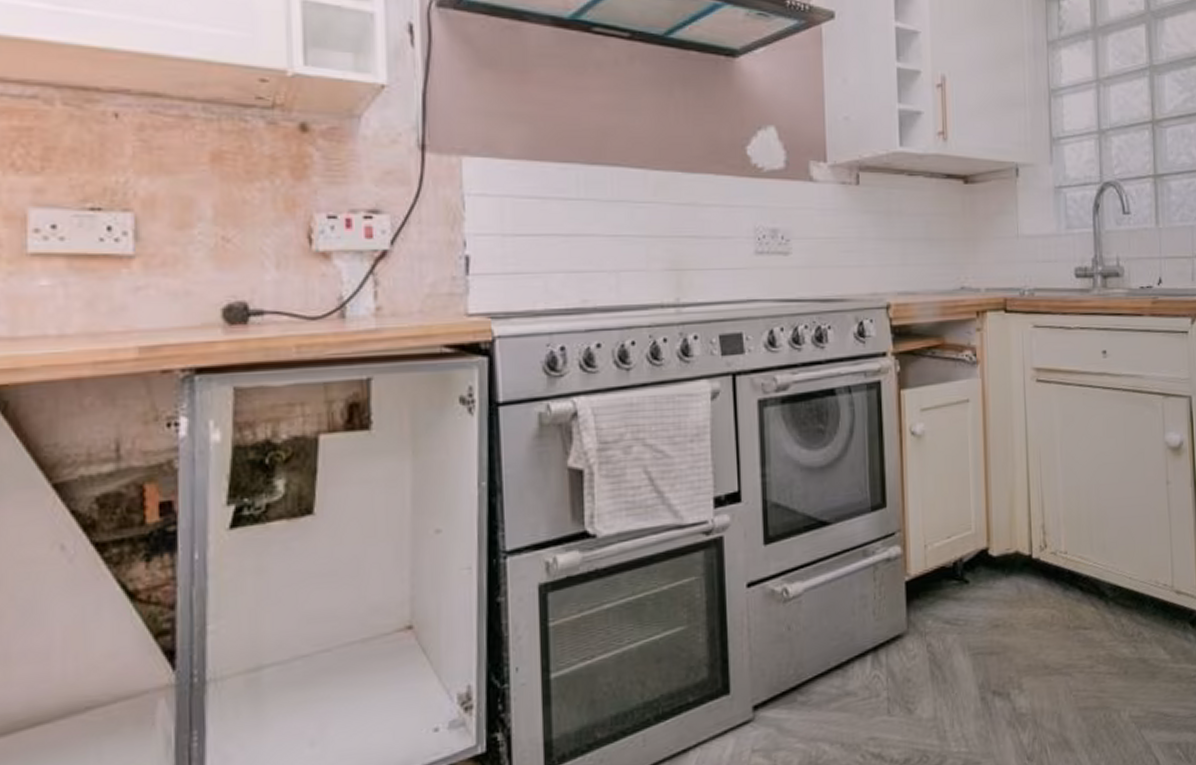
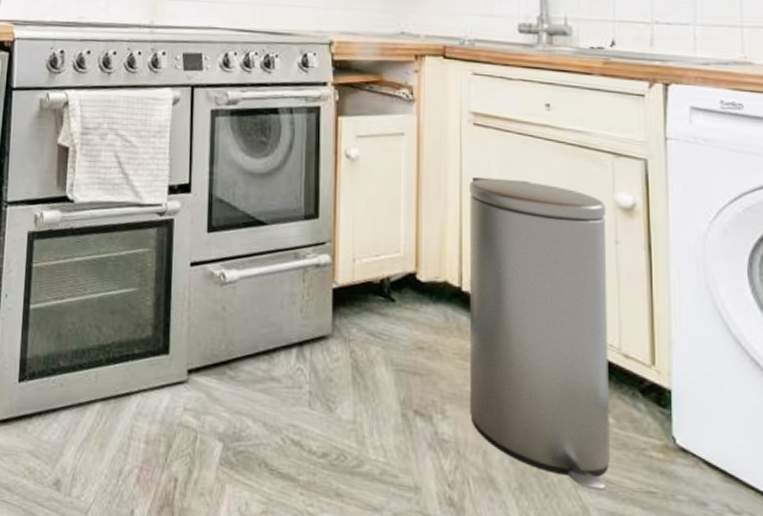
pedal bin: none [1035,433,1167,727] -> present [469,176,610,491]

